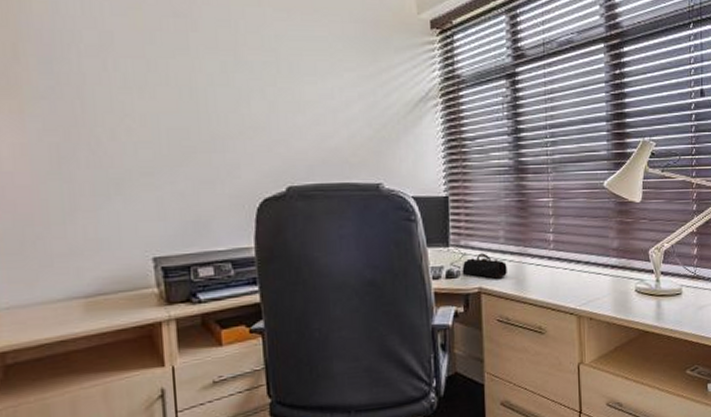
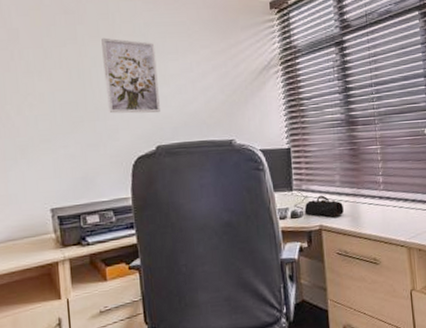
wall art: none [221,50,293,147] -> present [101,37,160,114]

